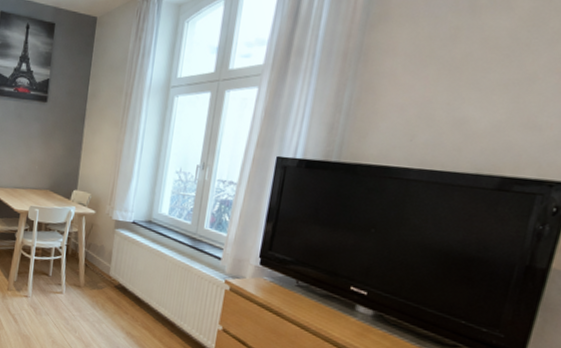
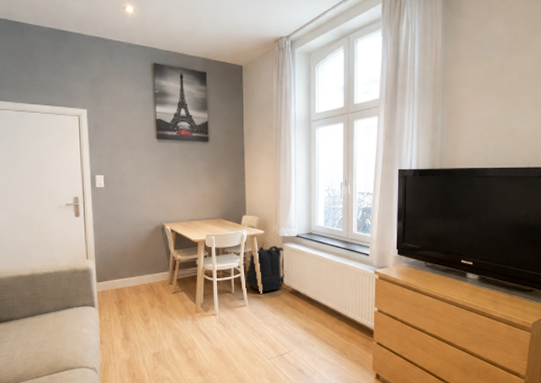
backpack: none [65,228,117,282] -> present [245,245,286,292]

